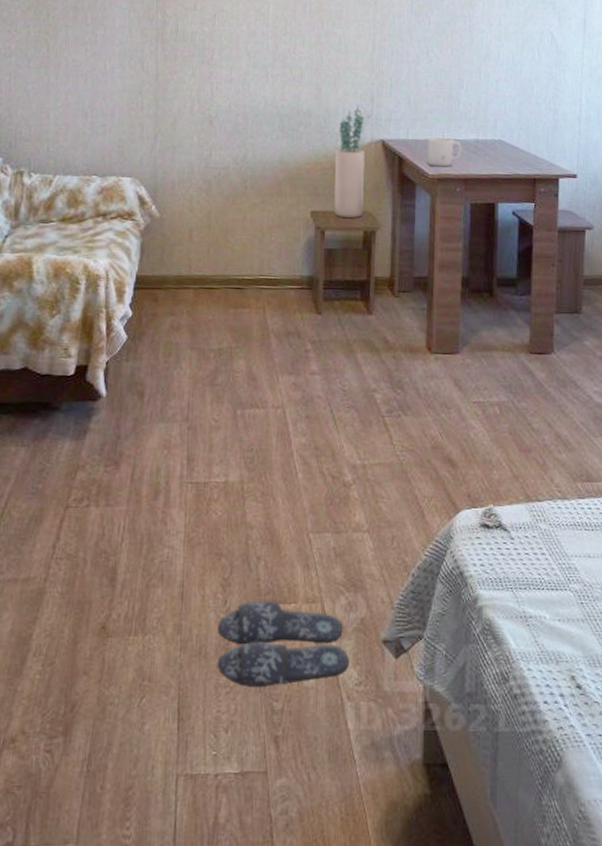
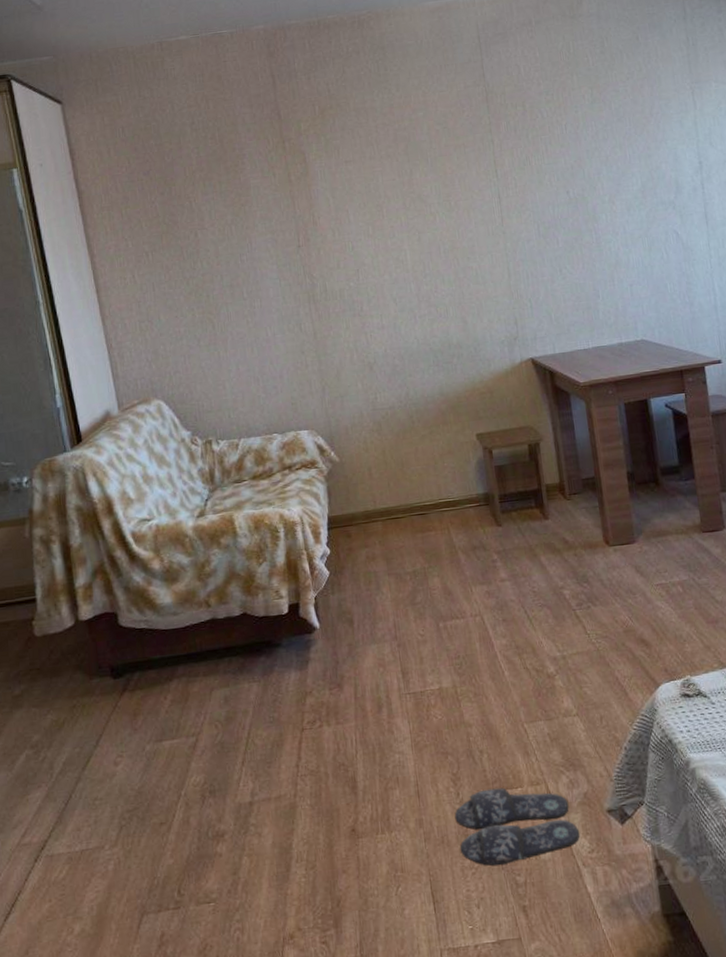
vase: present [334,104,365,219] -> none [488,329,525,436]
mug: present [427,136,462,167] -> none [574,345,609,375]

